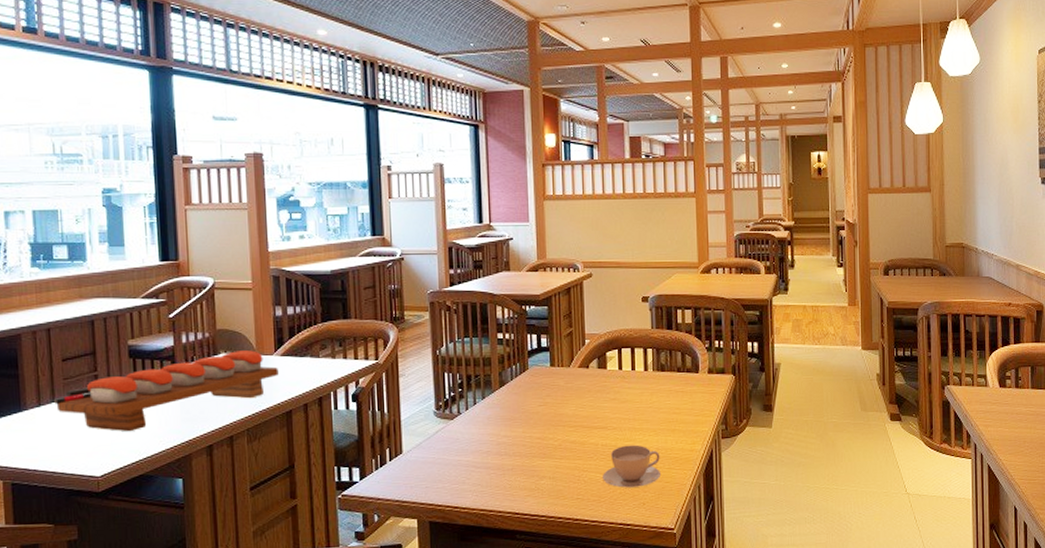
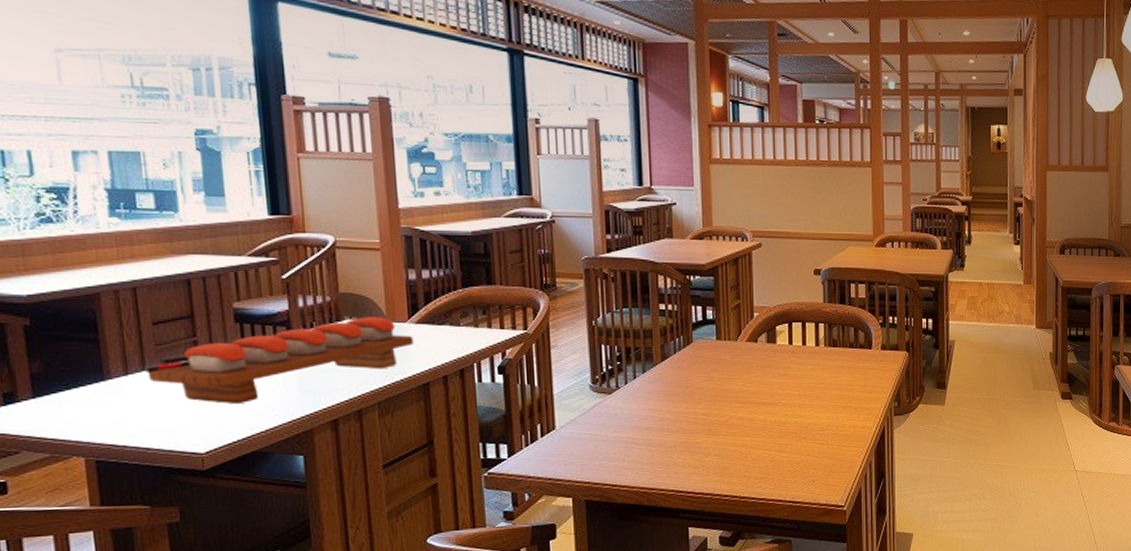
teacup: present [603,445,660,488] -> none [771,421,831,465]

